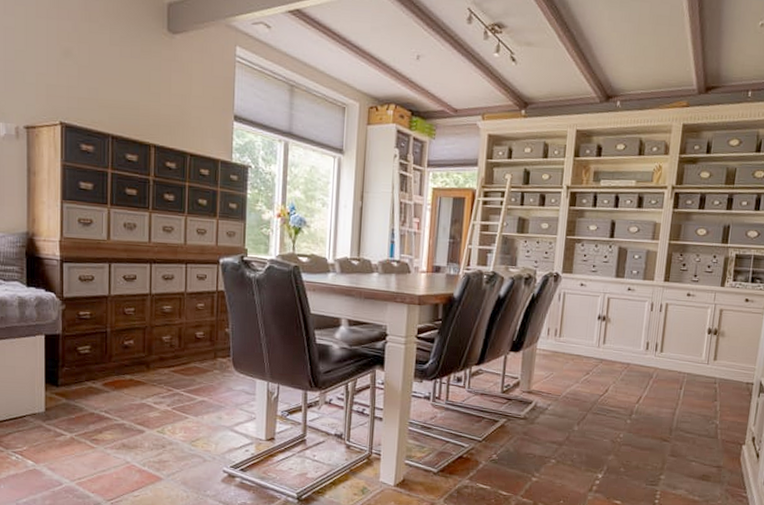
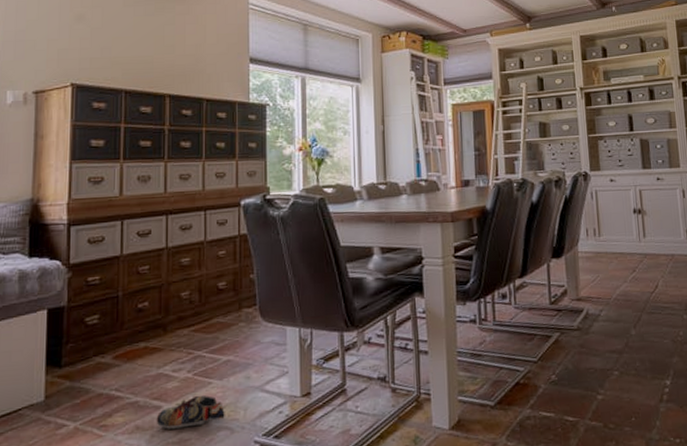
shoe: none [139,427,199,451] -> present [156,395,225,429]

